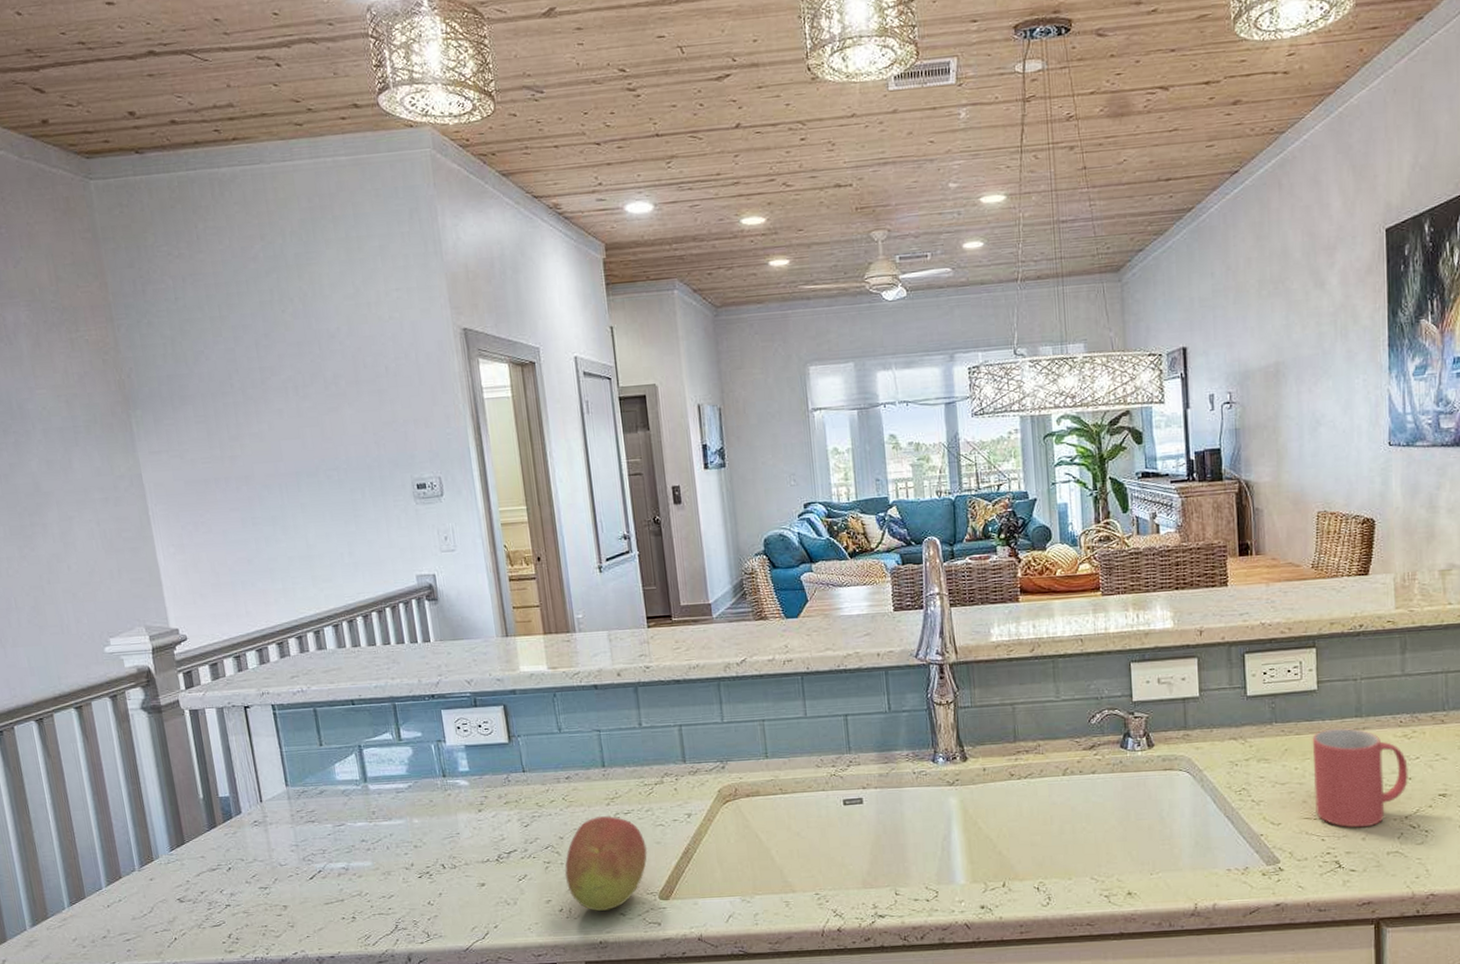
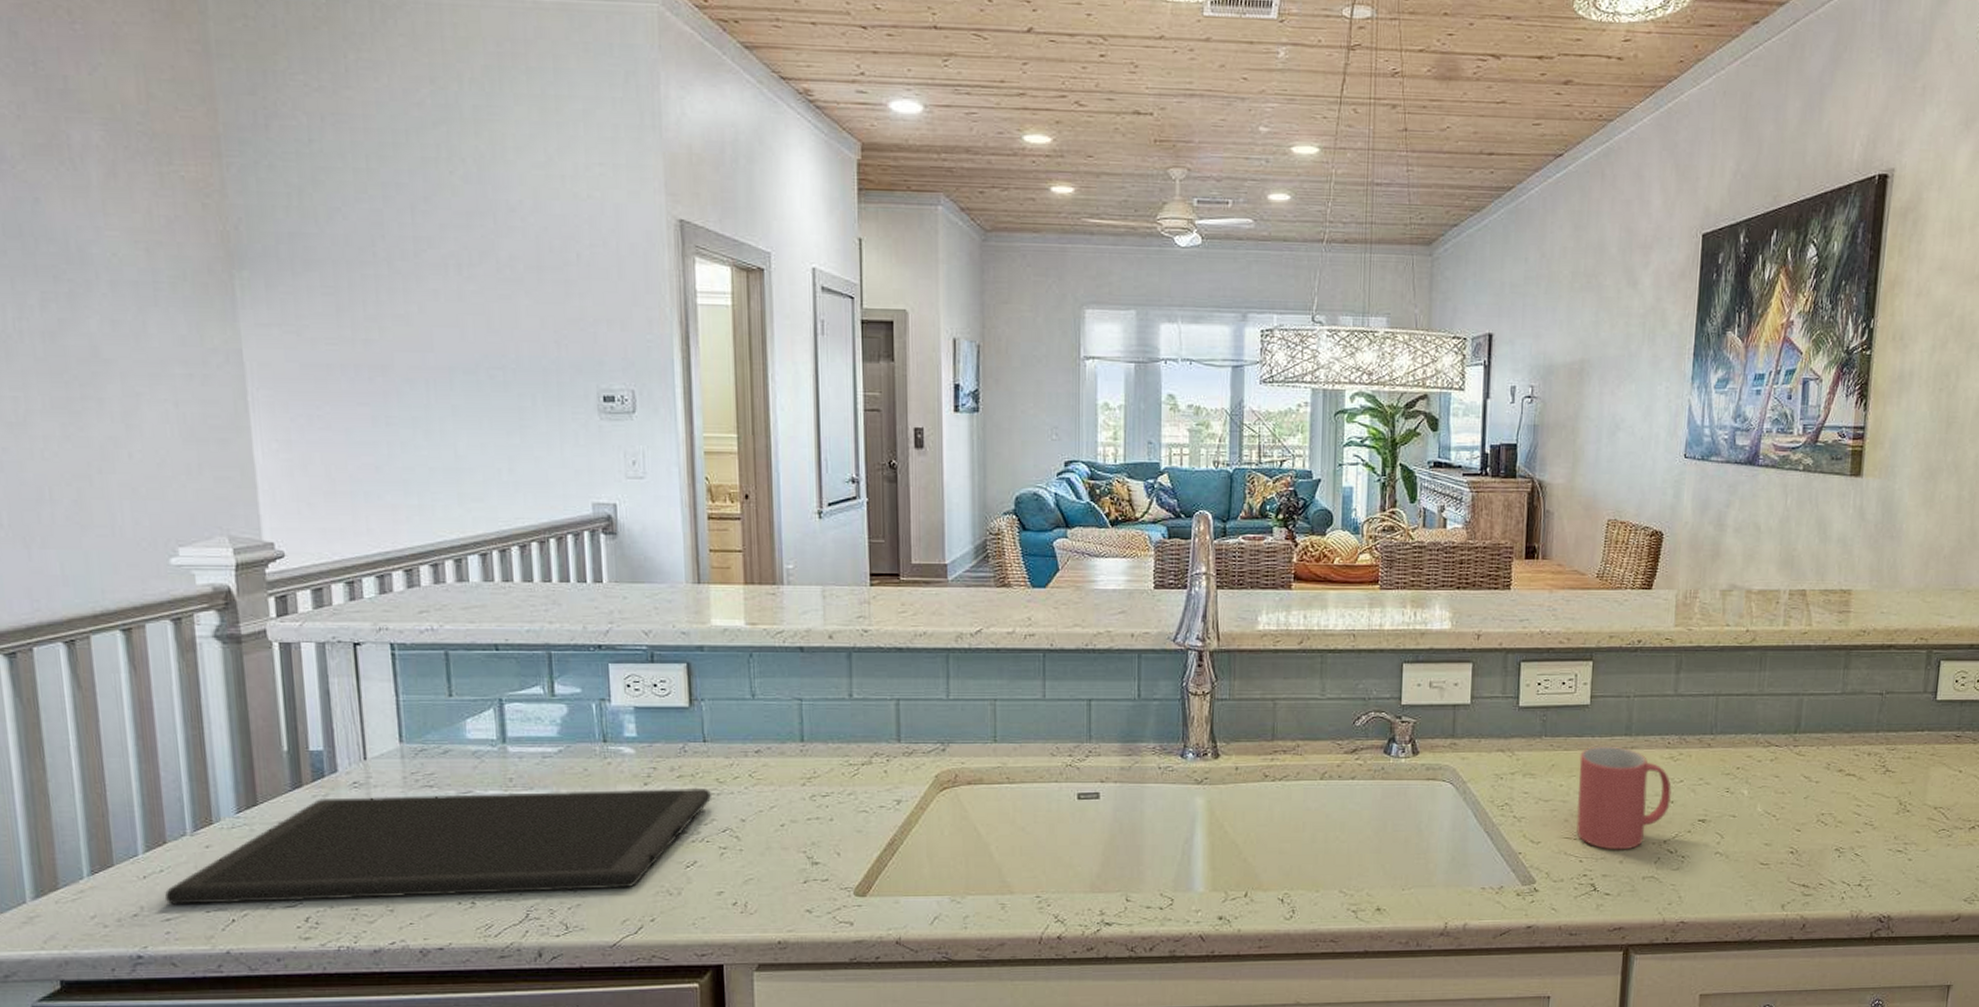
cutting board: none [124,811,534,928] -> present [165,787,711,906]
fruit: present [564,815,648,911] -> none [743,797,846,906]

